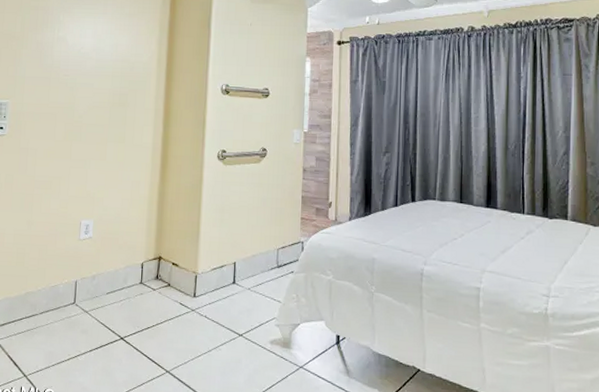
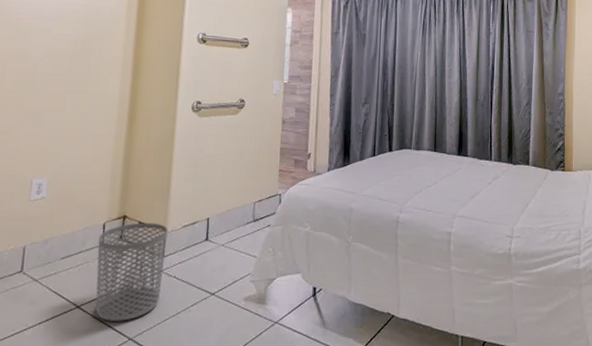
waste bin: none [137,263,198,355] -> present [95,222,168,321]

